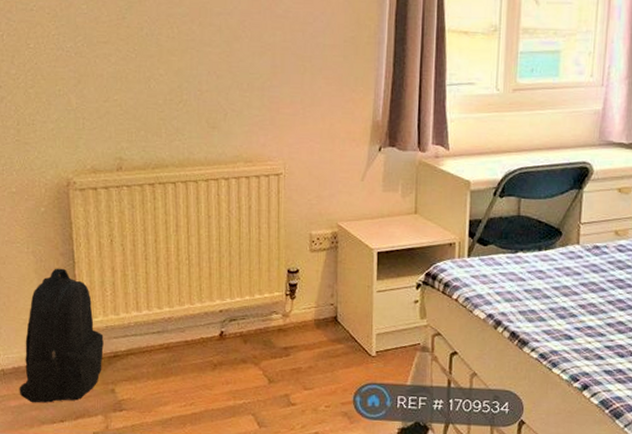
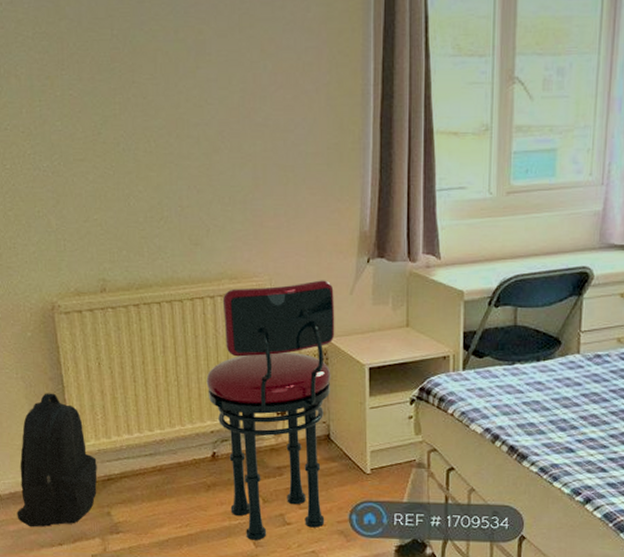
stool: none [217,166,346,421] -> present [206,280,335,540]

